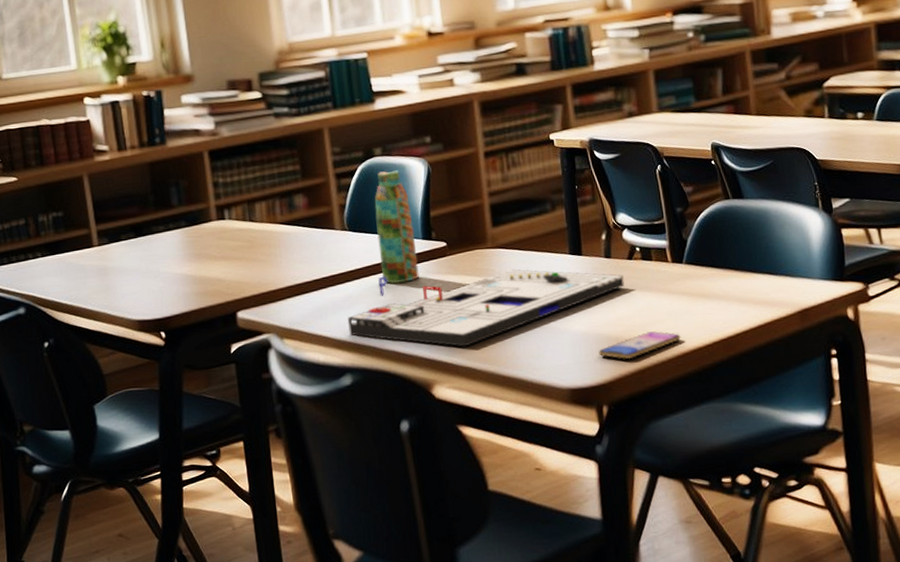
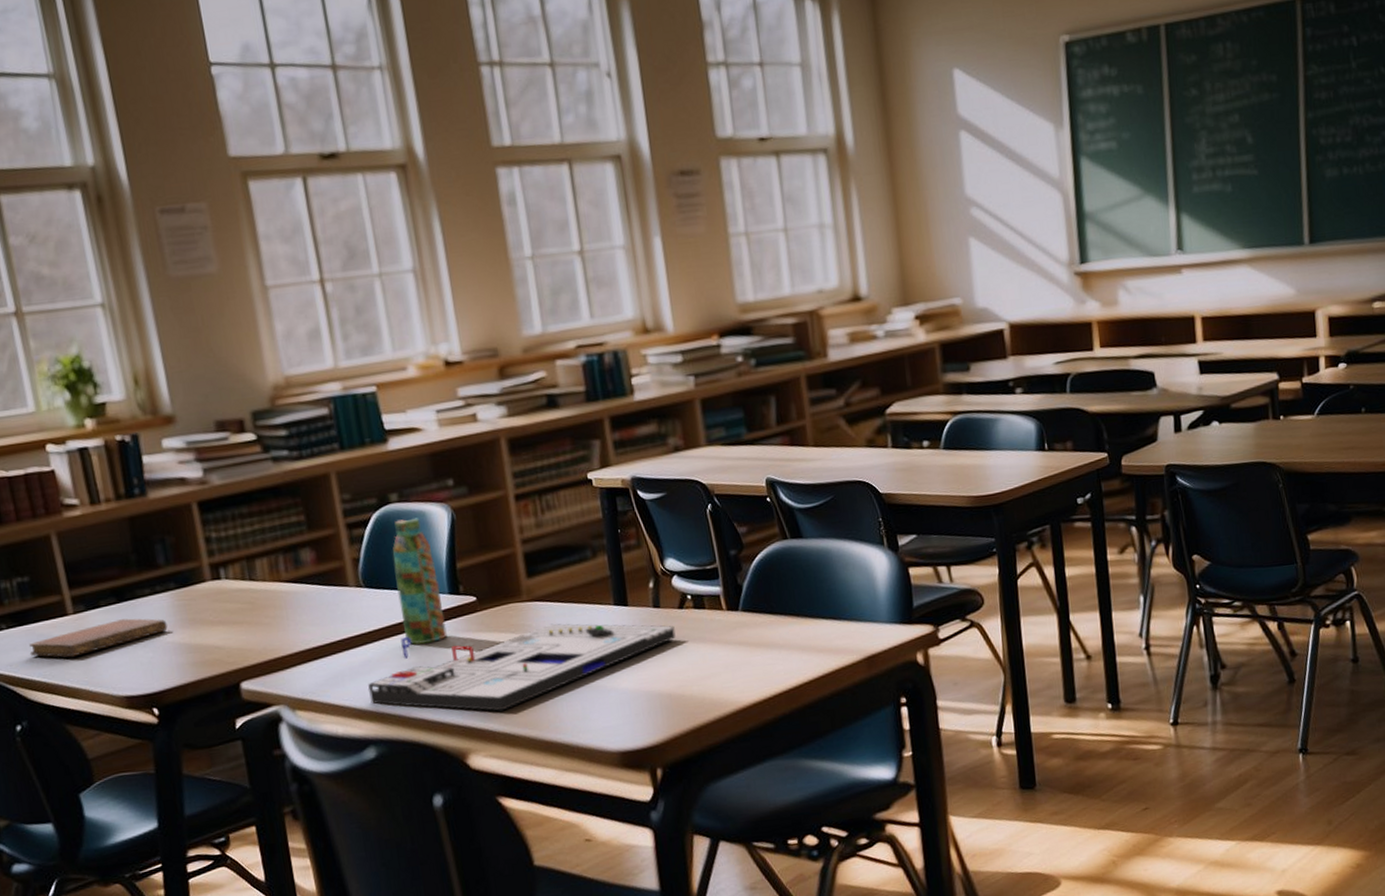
notebook: none [59,251,177,284] -> present [29,618,168,658]
smartphone: present [598,331,681,360] -> none [650,685,739,718]

